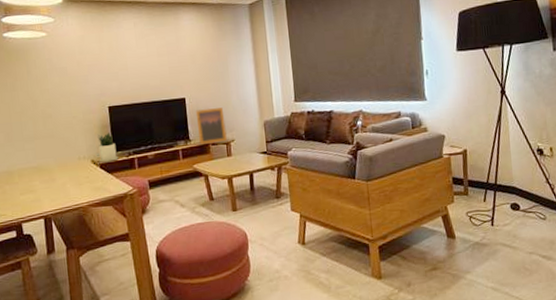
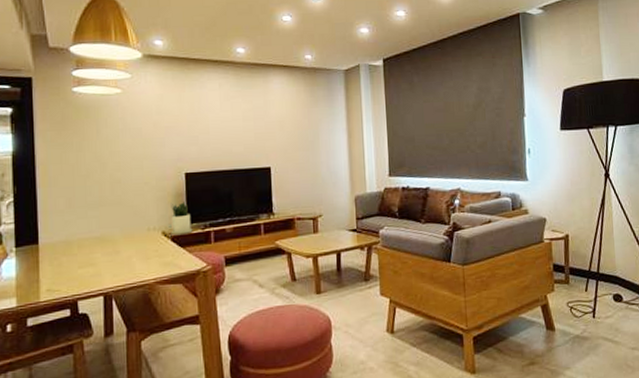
picture frame: present [195,107,227,145] -> none [281,179,314,219]

